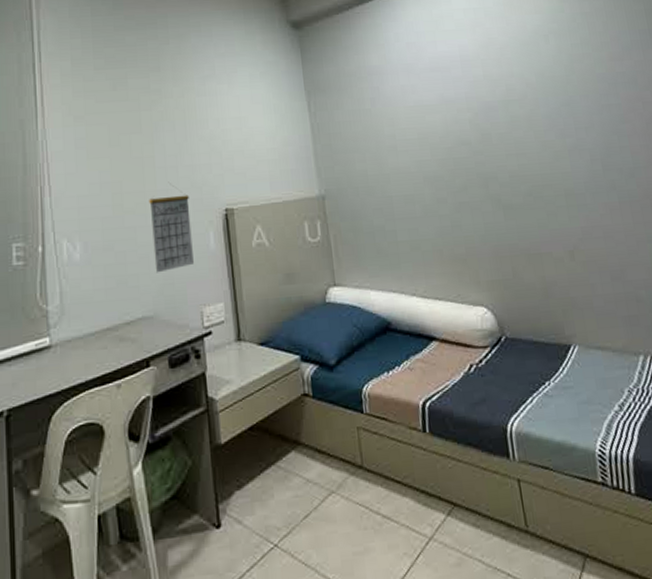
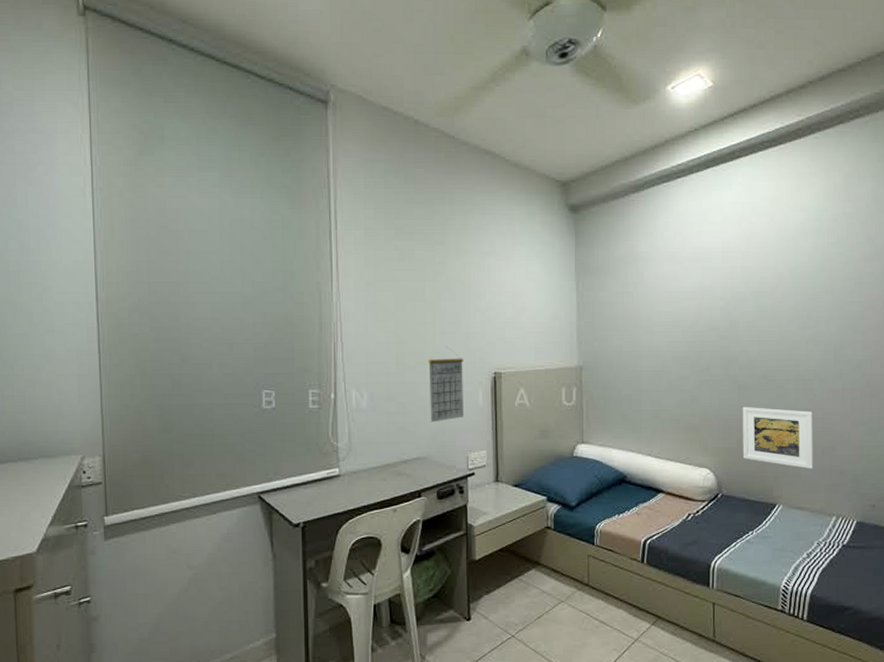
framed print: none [511,229,606,299] -> present [742,406,814,469]

